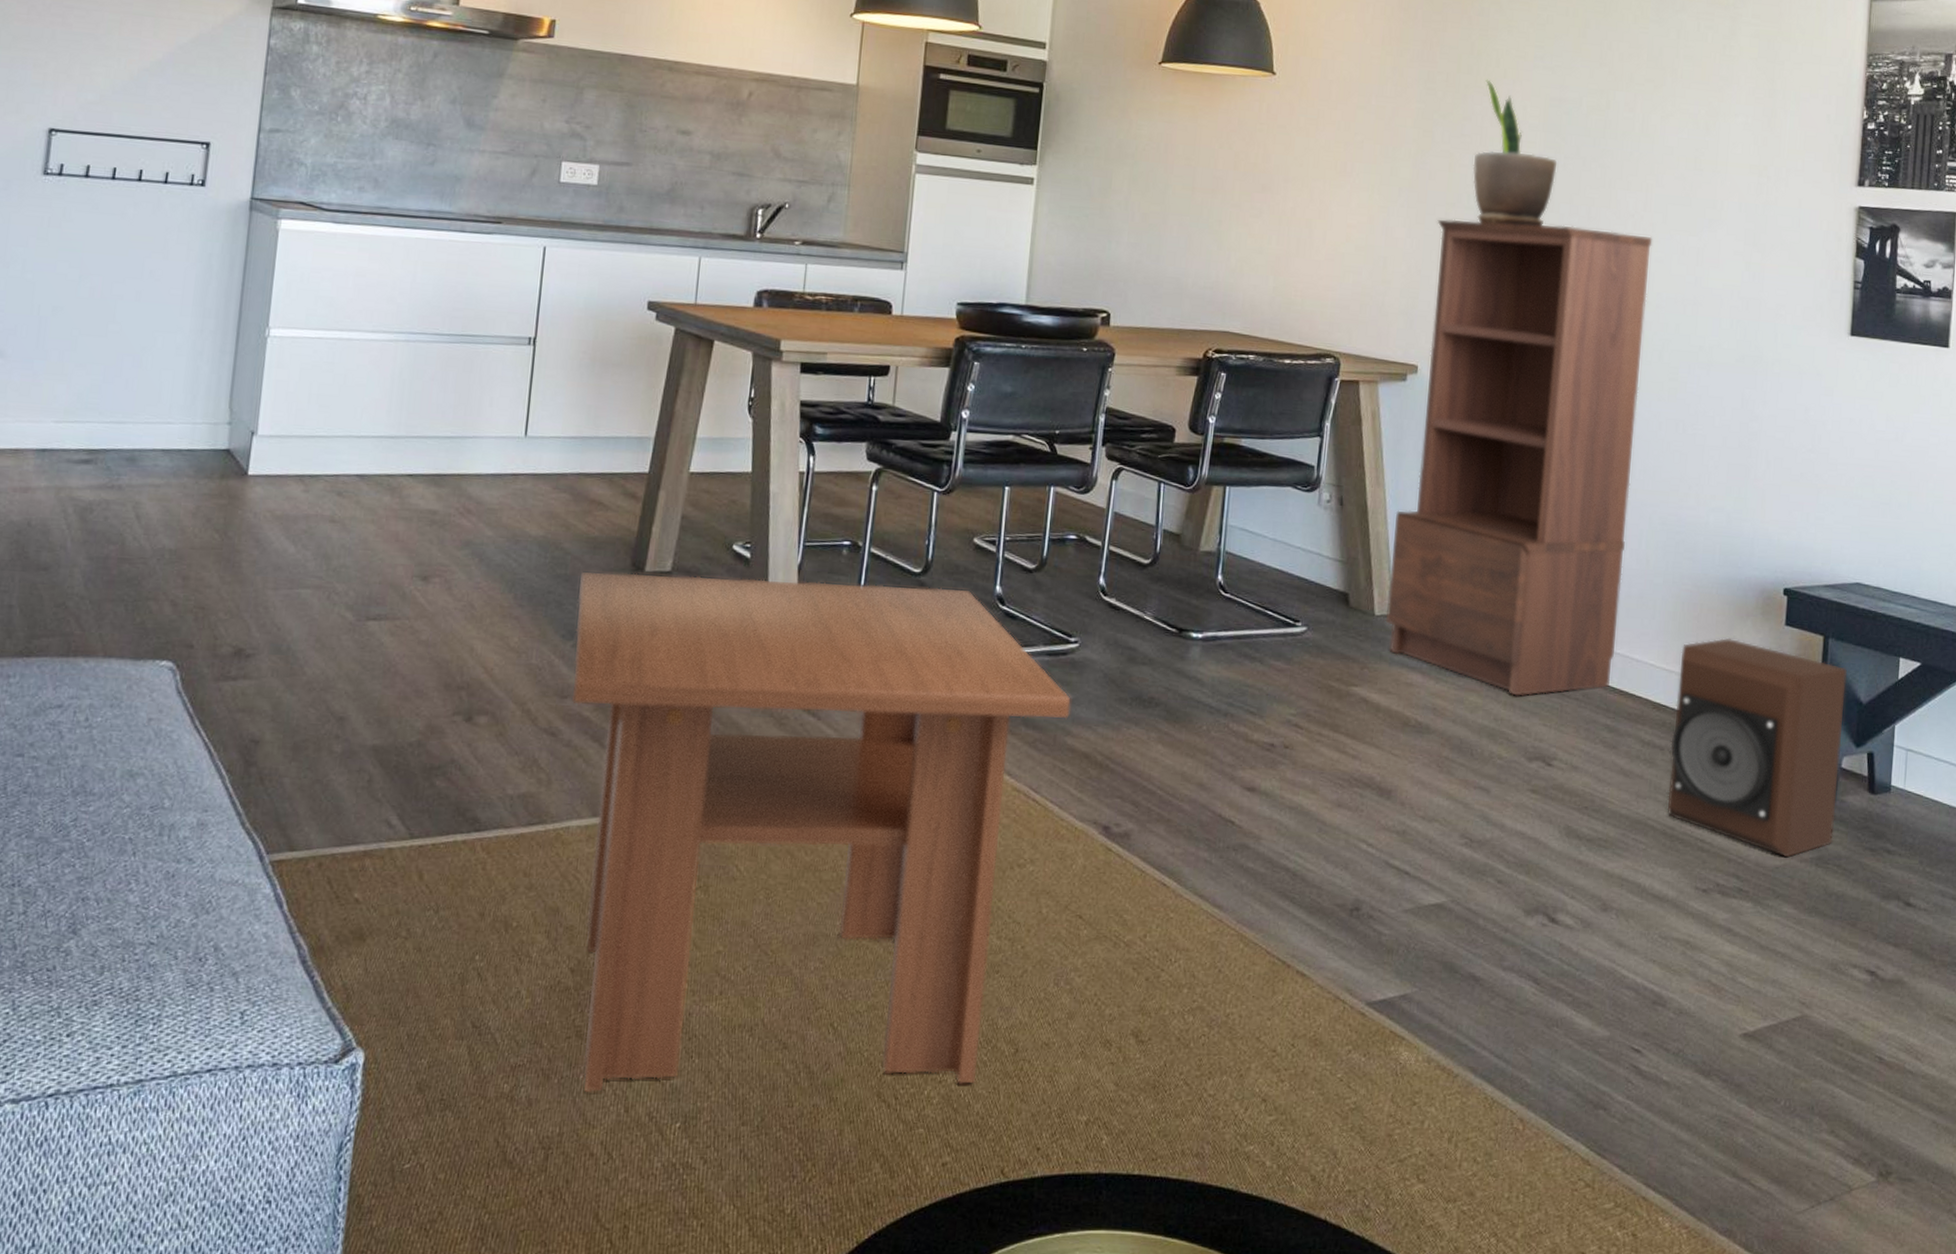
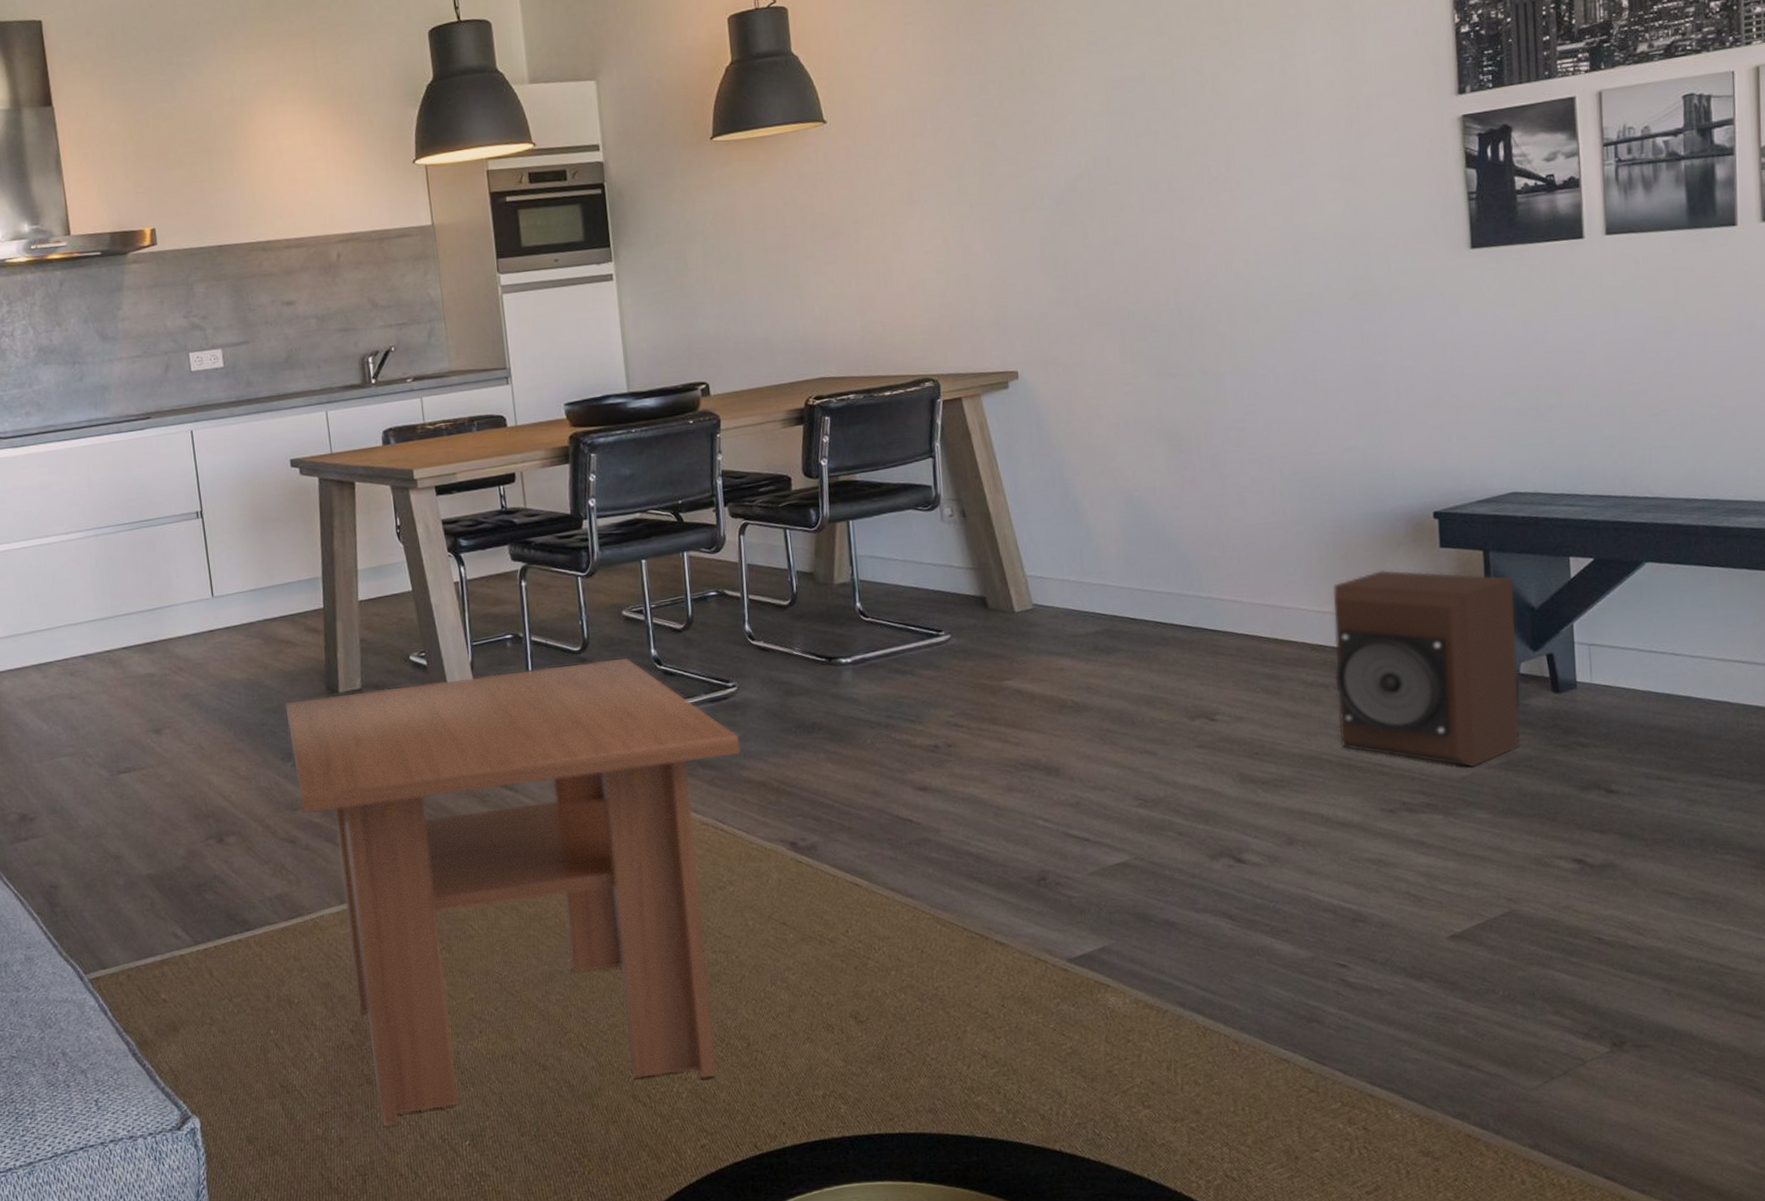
shelving unit: present [1385,219,1653,696] -> none [1013,195,1264,663]
potted plant: present [1473,79,1558,227] -> none [1040,77,1130,220]

